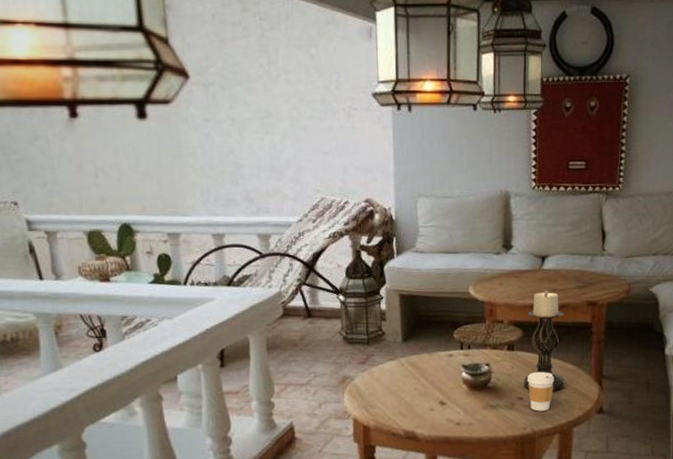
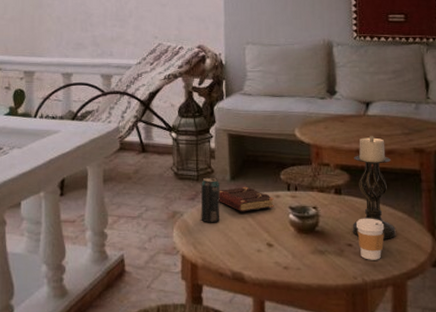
beverage can: none [372,340,392,386] -> present [200,177,220,223]
book: none [390,347,447,373] -> present [218,186,274,212]

